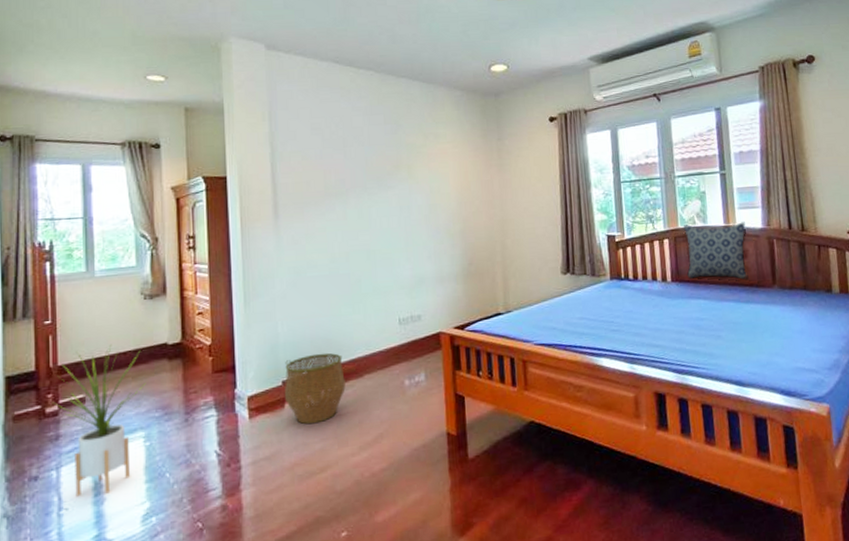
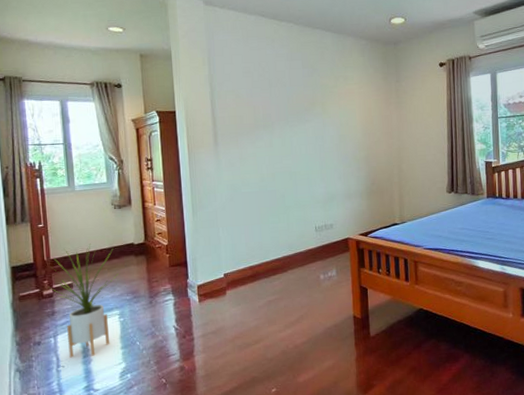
basket: present [284,352,346,425] -> none [225,252,274,308]

